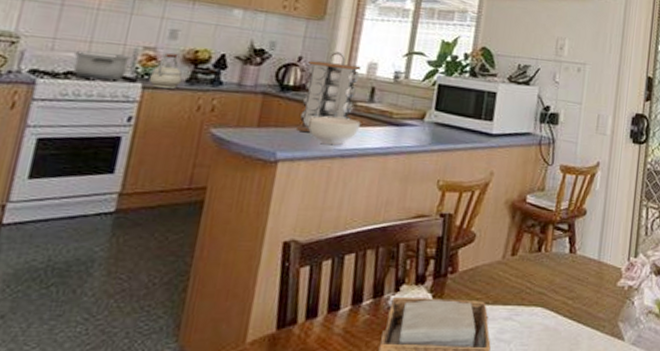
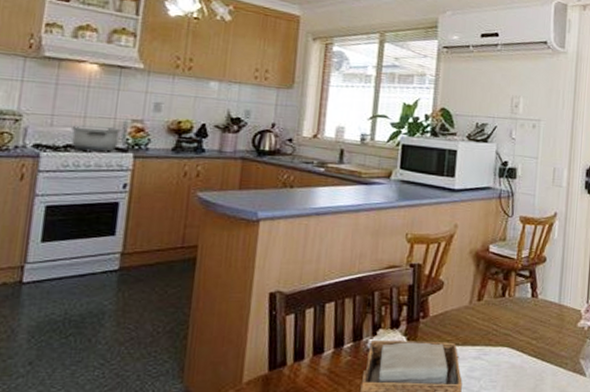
kettle: present [148,53,183,89] -> none [138,124,169,158]
spice rack: present [297,52,361,133] -> none [275,118,330,194]
bowl: present [308,116,361,146] -> none [284,178,333,205]

